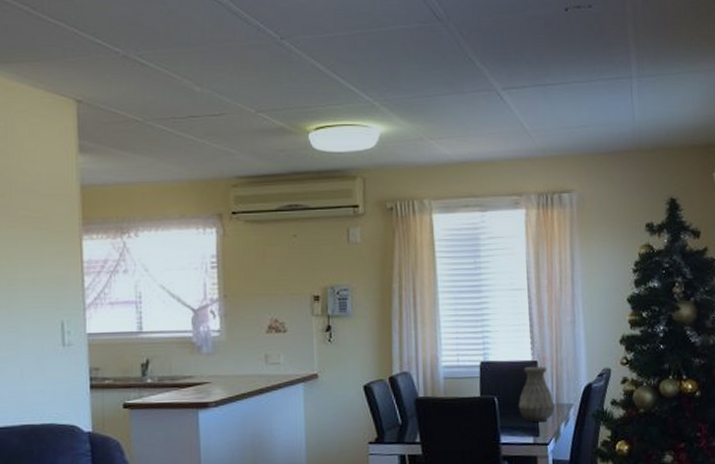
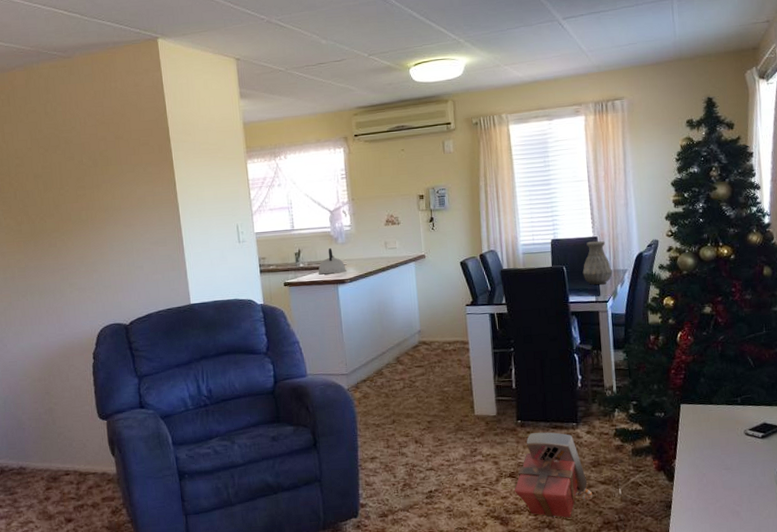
kettle: none [171,358,211,395] -> present [318,247,346,275]

